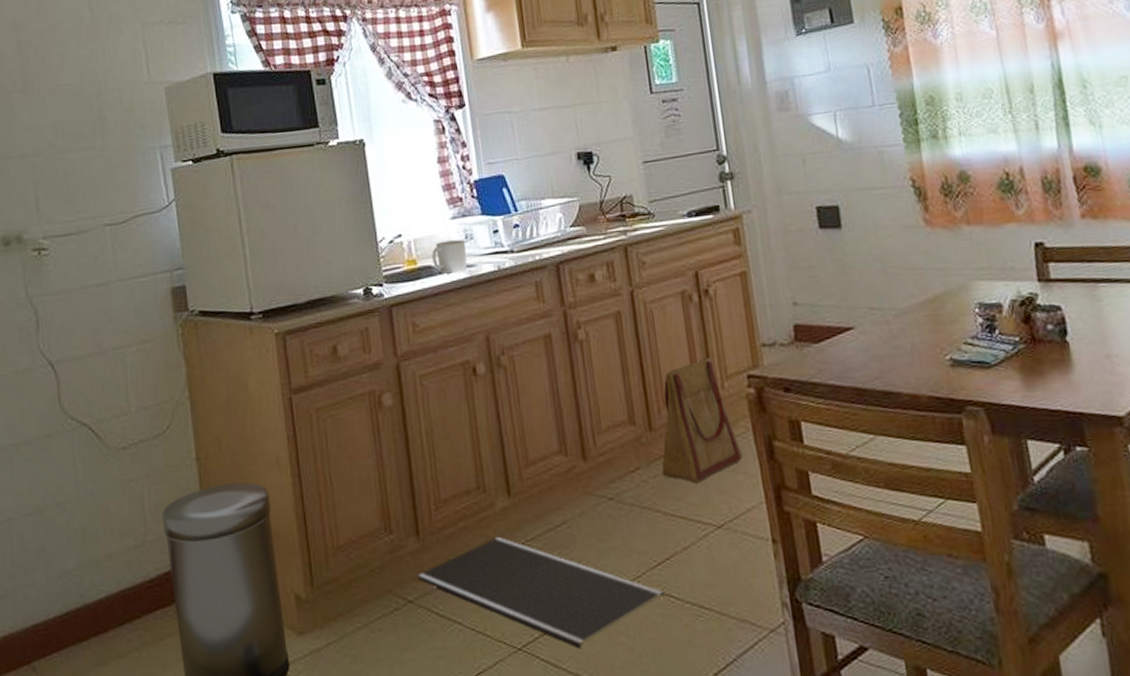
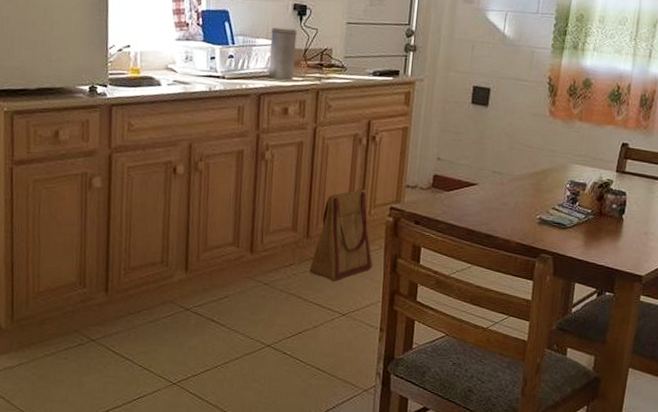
door mat: present [418,537,664,649] -> none [102,301,292,388]
mug: present [432,239,467,274] -> none [154,58,186,88]
canister: none [557,180,593,243] -> present [268,26,297,80]

